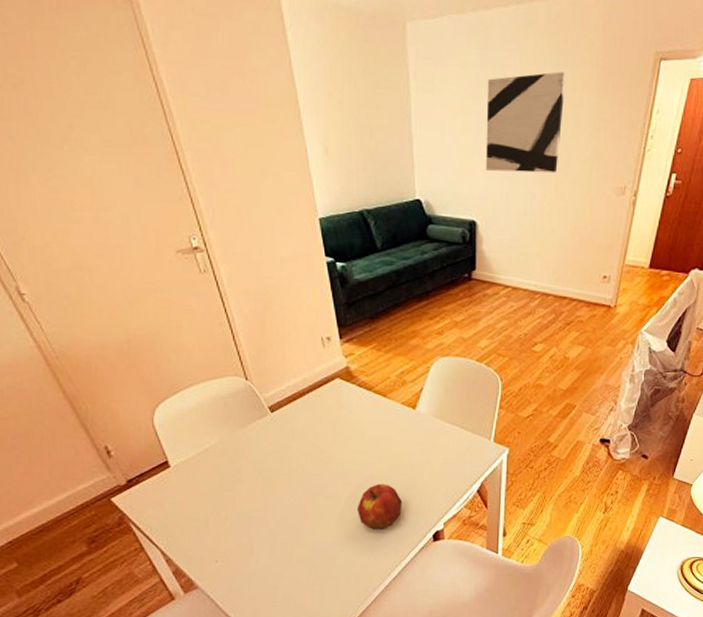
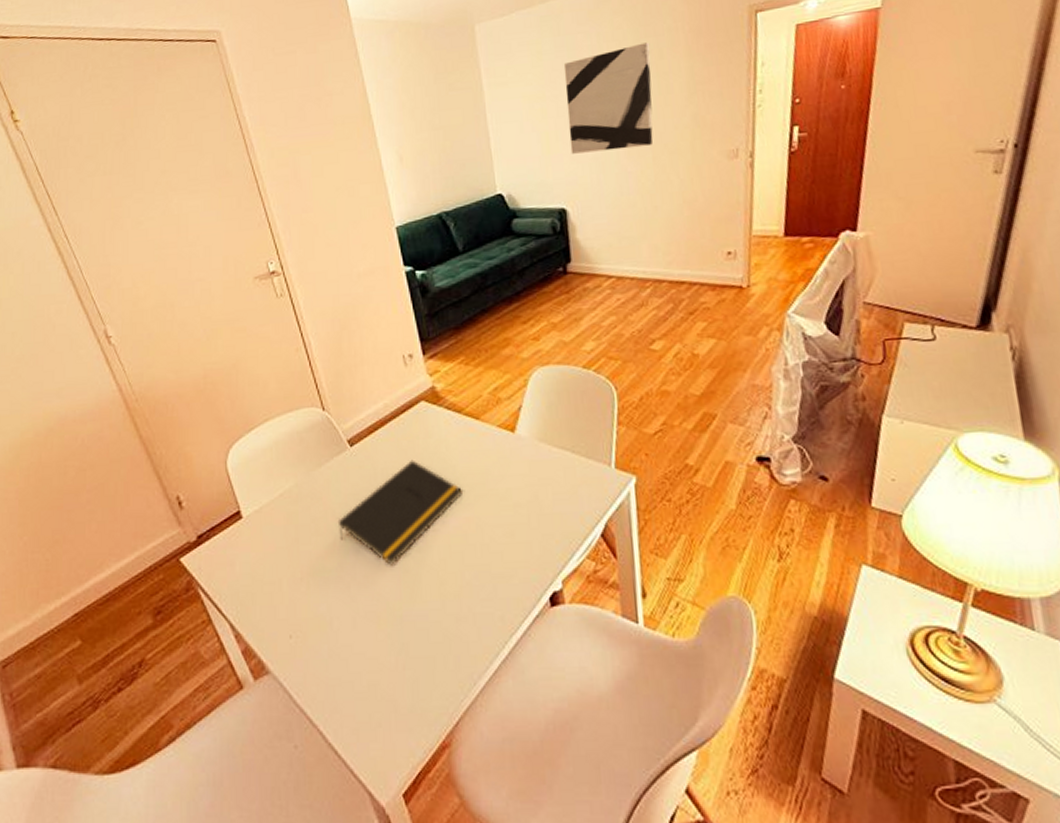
notepad: none [258,426,368,509] -> present [337,459,462,566]
apple: present [356,484,402,530] -> none [452,529,508,592]

